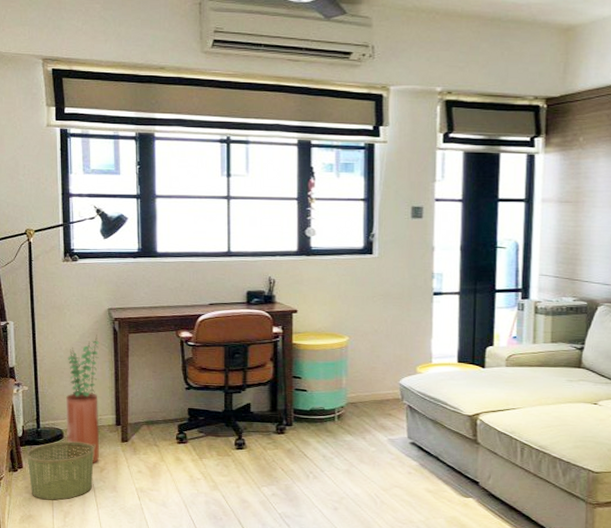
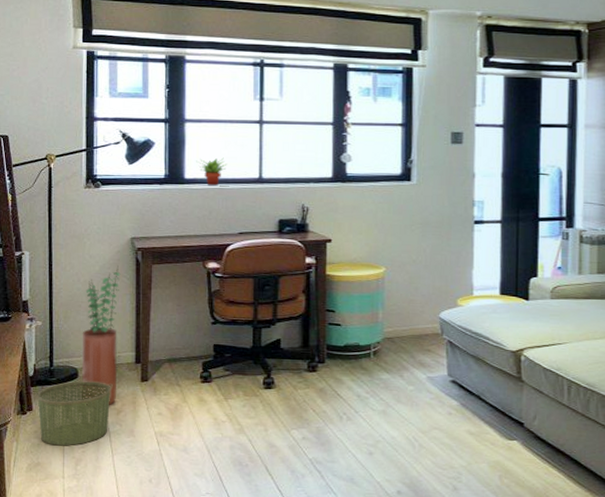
succulent plant: none [167,232,197,260] -> present [196,157,227,187]

